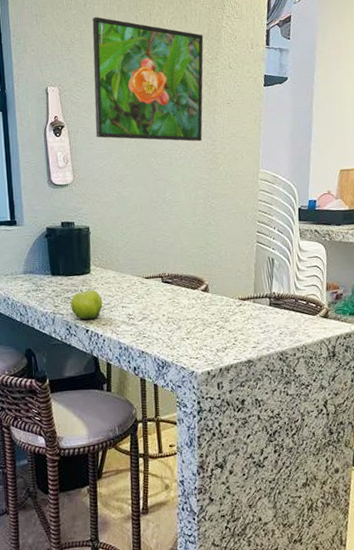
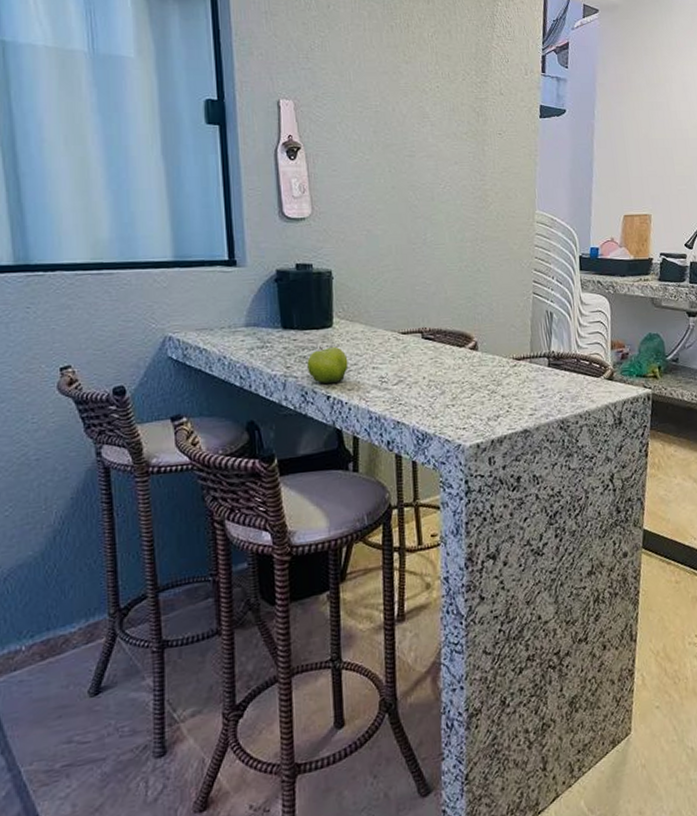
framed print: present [92,17,204,142] -> none [337,22,471,176]

